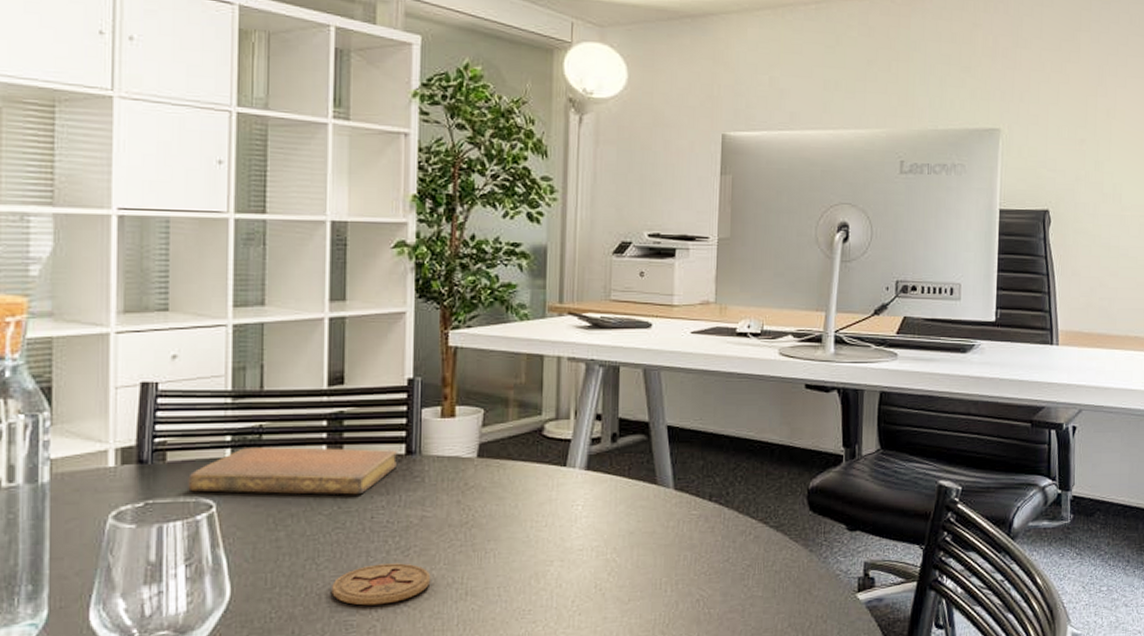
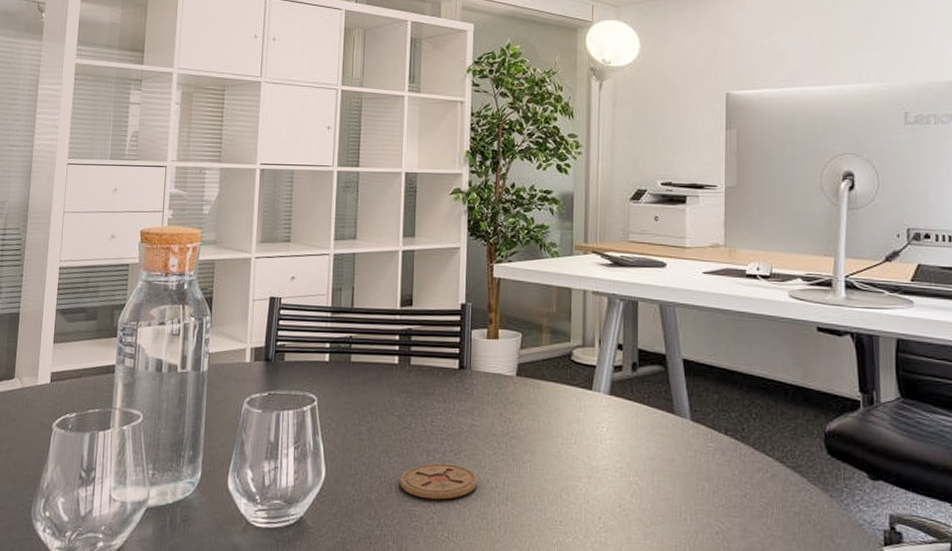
notebook: present [188,447,397,495] -> none [298,354,452,401]

